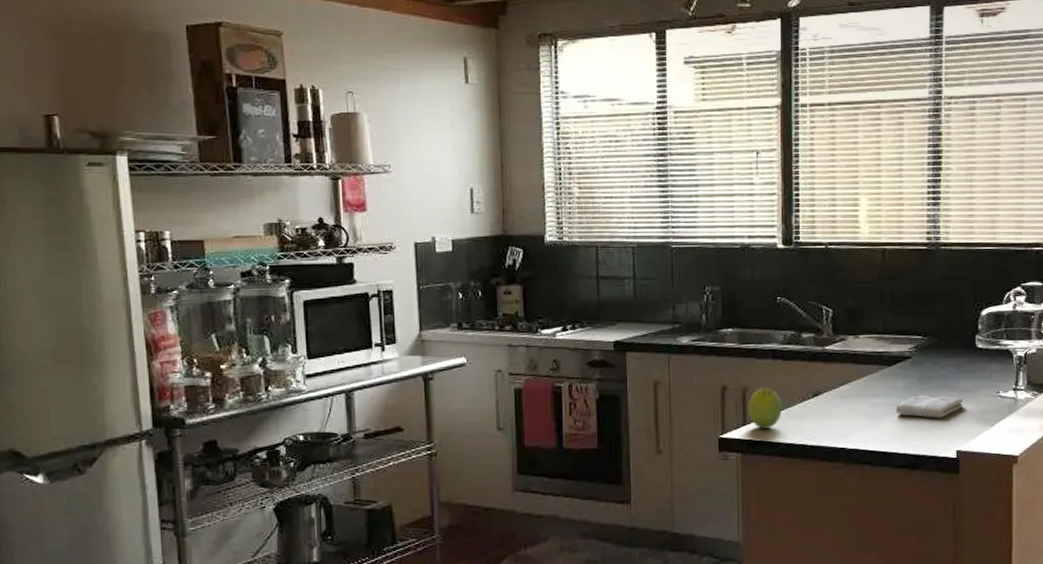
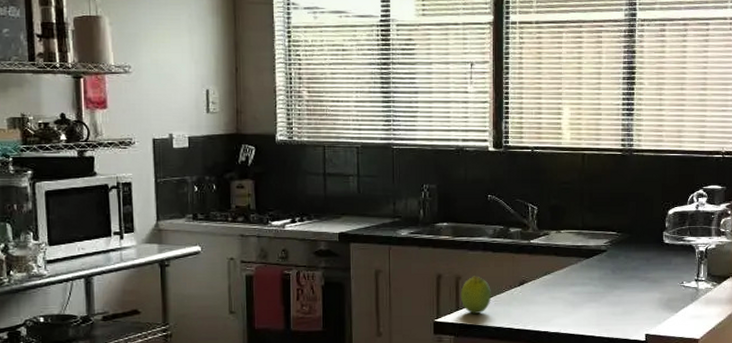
washcloth: present [895,395,963,418] -> none [592,284,651,305]

